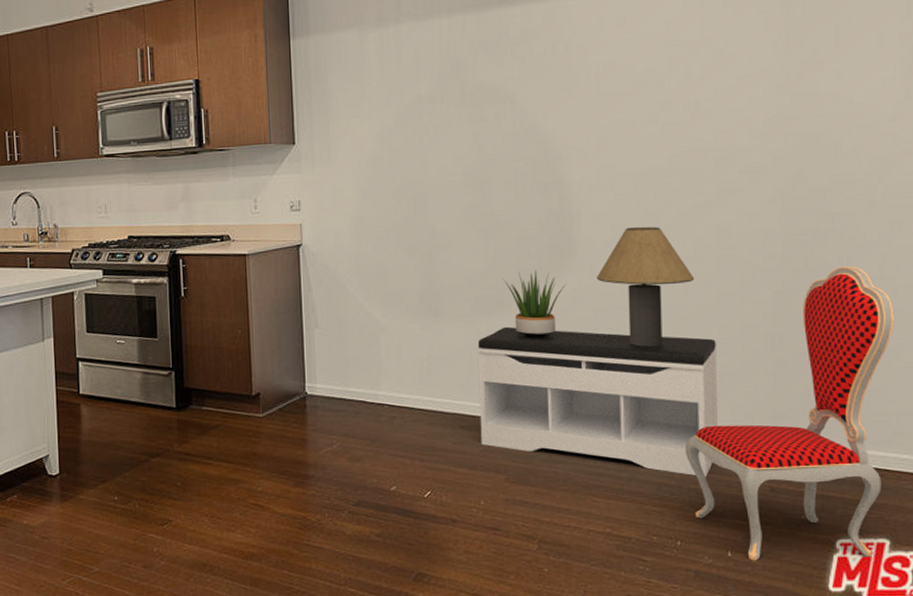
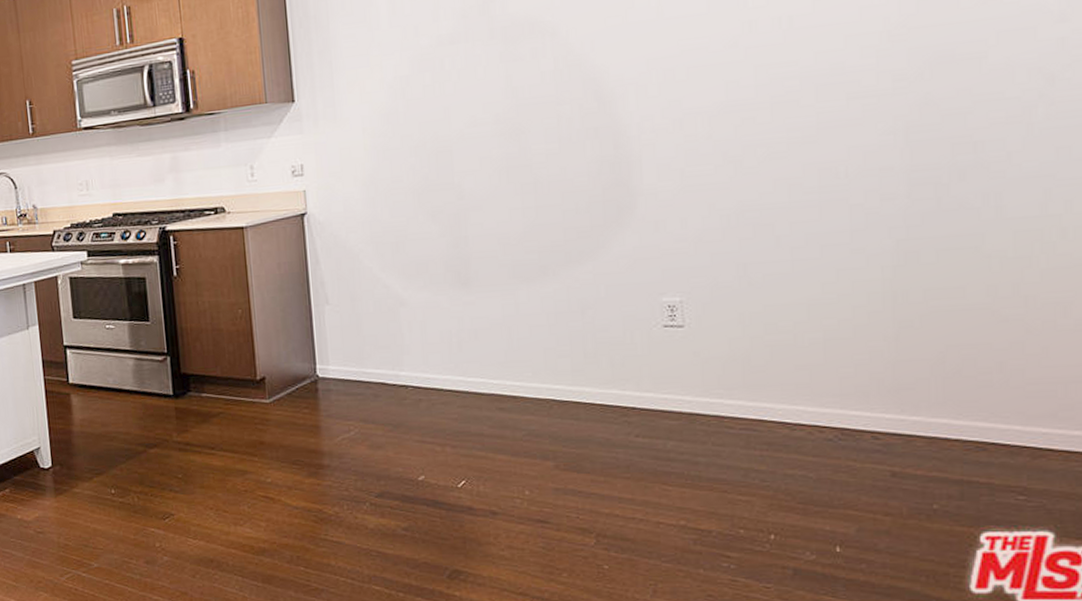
bench: present [476,326,718,478] -> none [515,294,821,462]
potted plant: present [502,270,567,337] -> none [545,229,625,306]
table lamp: present [597,226,695,347] -> none [663,170,790,312]
dining chair: present [685,266,894,561] -> none [778,204,1061,557]

